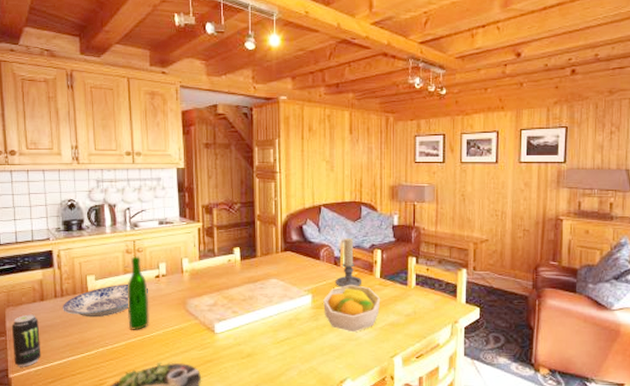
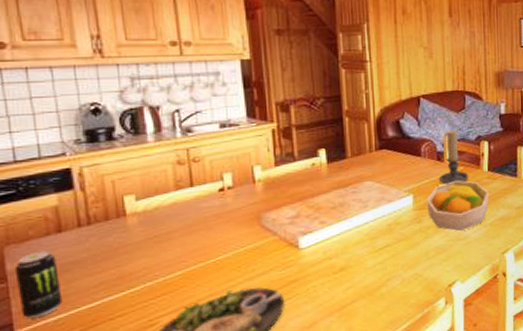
plate: present [63,285,149,318] -> none [91,202,211,247]
wine bottle: present [127,256,149,330] -> none [181,167,214,256]

